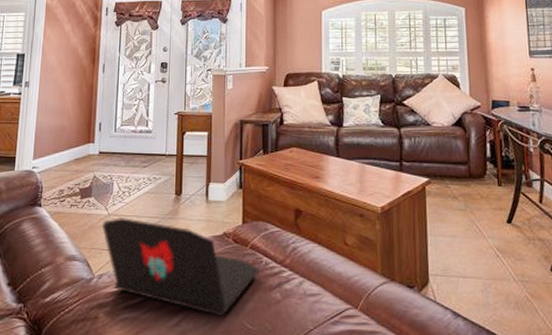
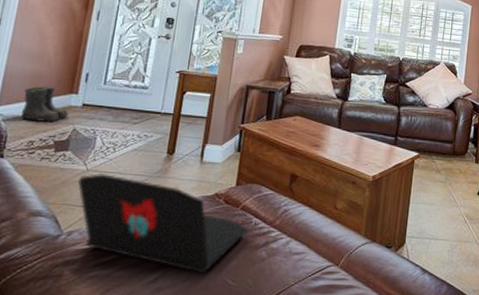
boots: none [52,138,89,171] -> present [21,85,70,122]

